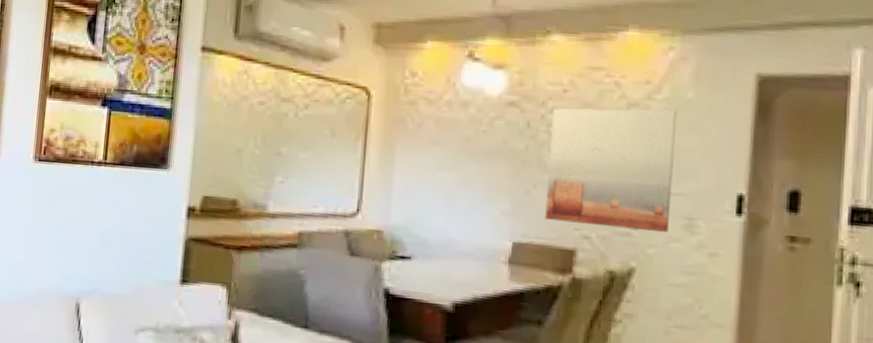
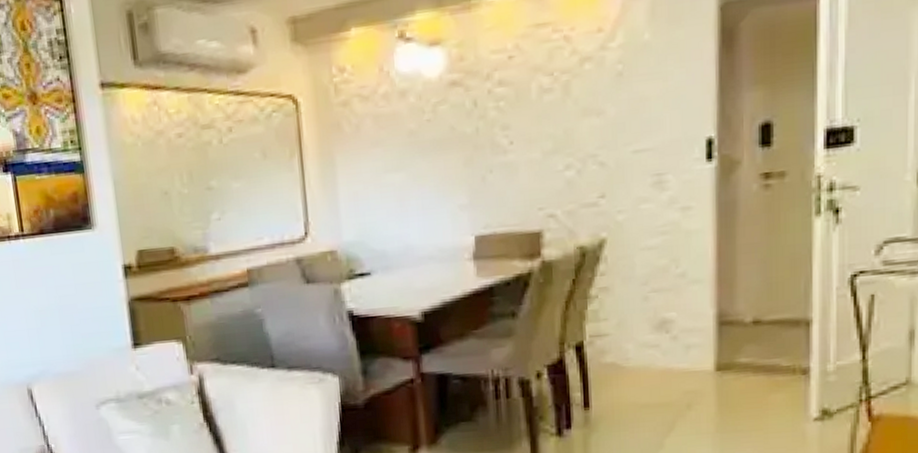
wall art: present [545,108,677,233] -> none [499,57,637,206]

